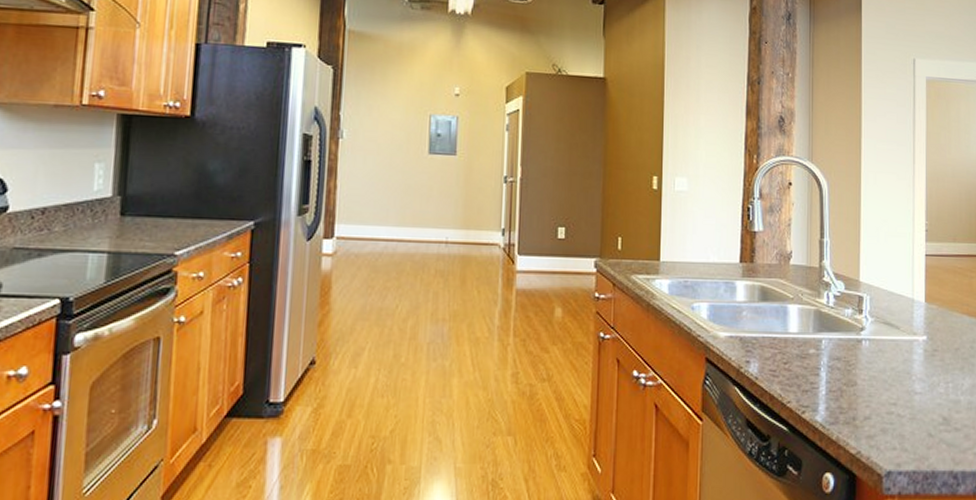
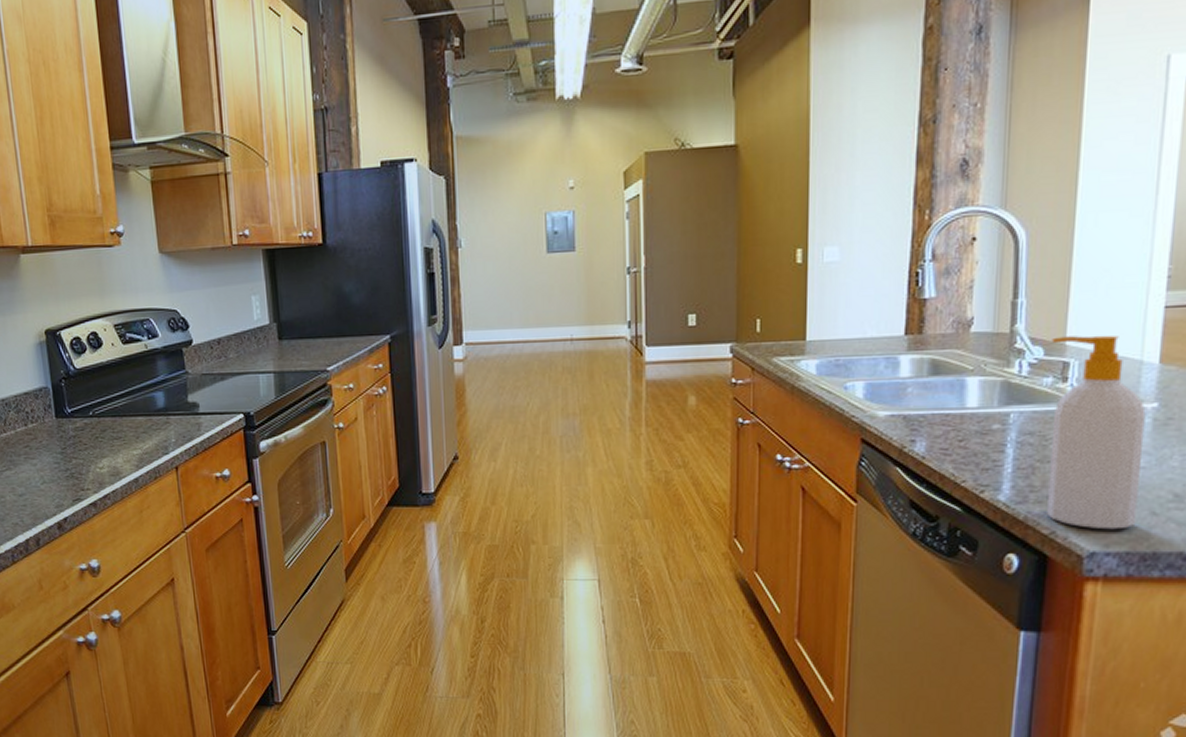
soap bottle: none [850,274,919,450] -> present [1047,335,1146,530]

